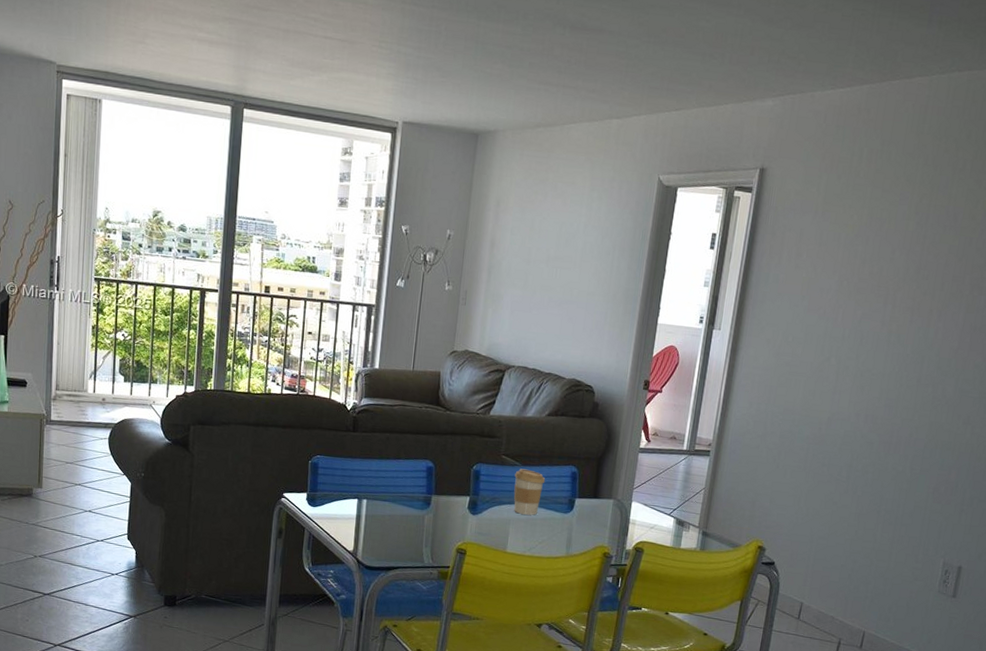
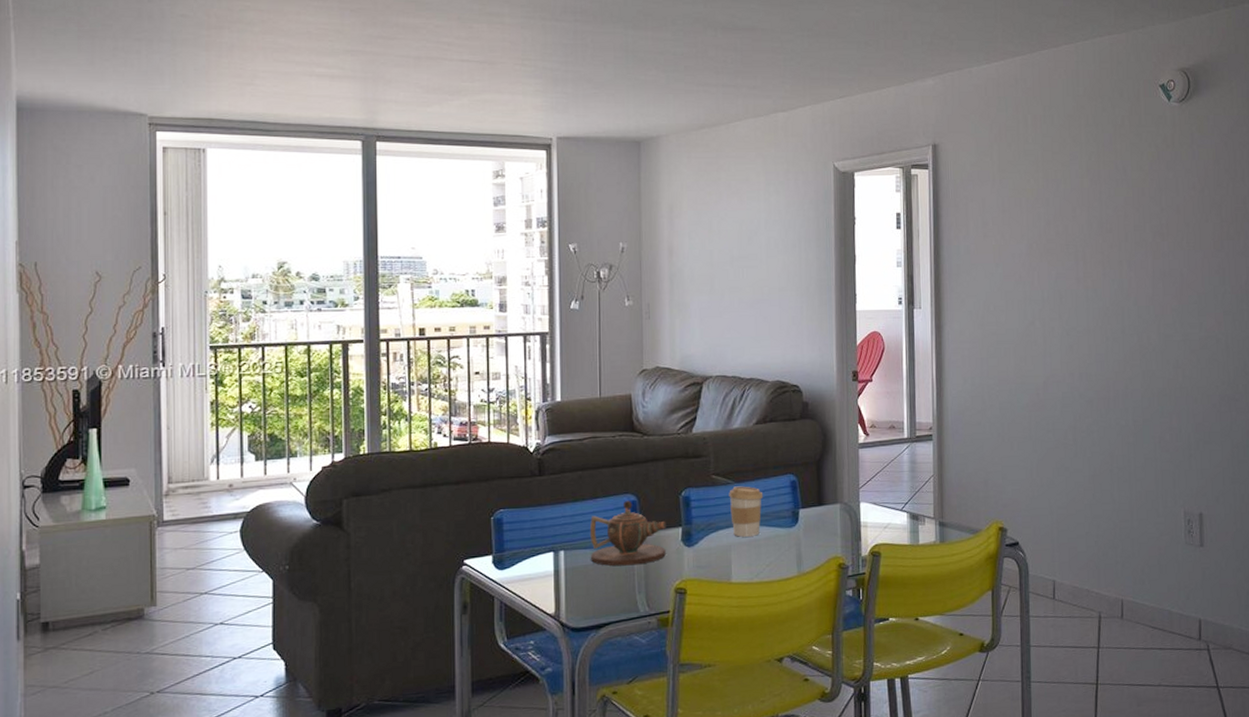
teapot: none [387,465,457,523] -> present [589,500,667,566]

